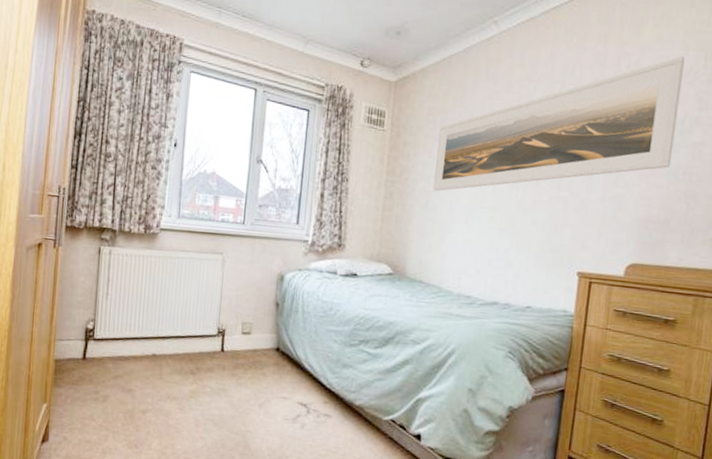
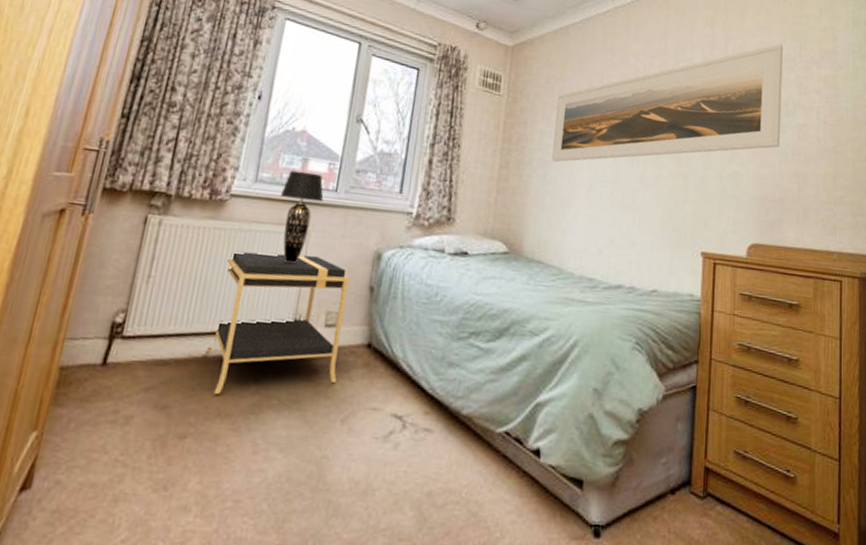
nightstand: none [153,274,259,384] -> present [204,251,350,396]
table lamp: none [199,207,234,284] -> present [280,170,324,264]

